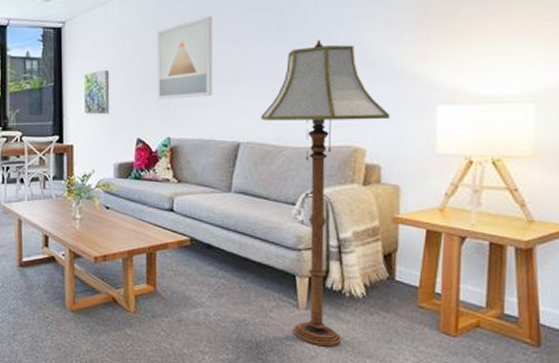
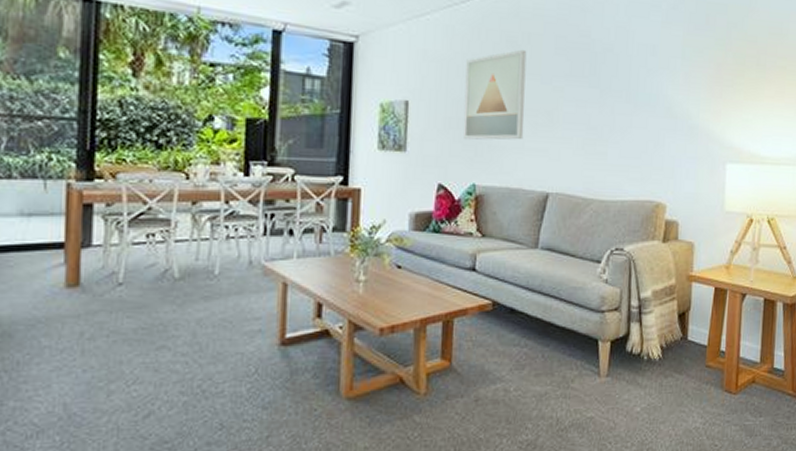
floor lamp: present [260,40,390,347] -> none [570,88,688,416]

